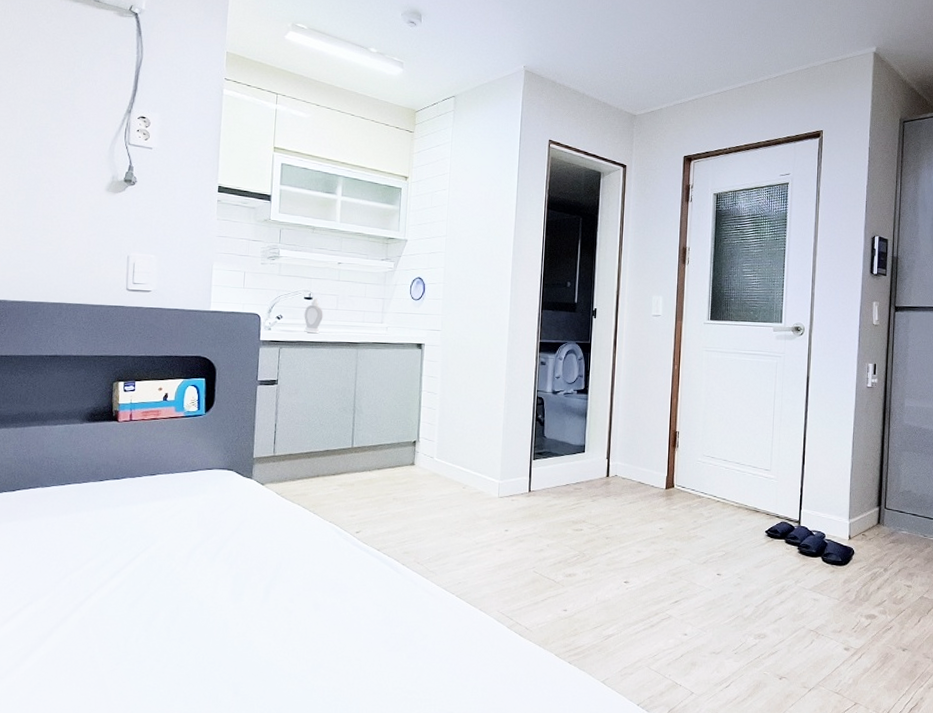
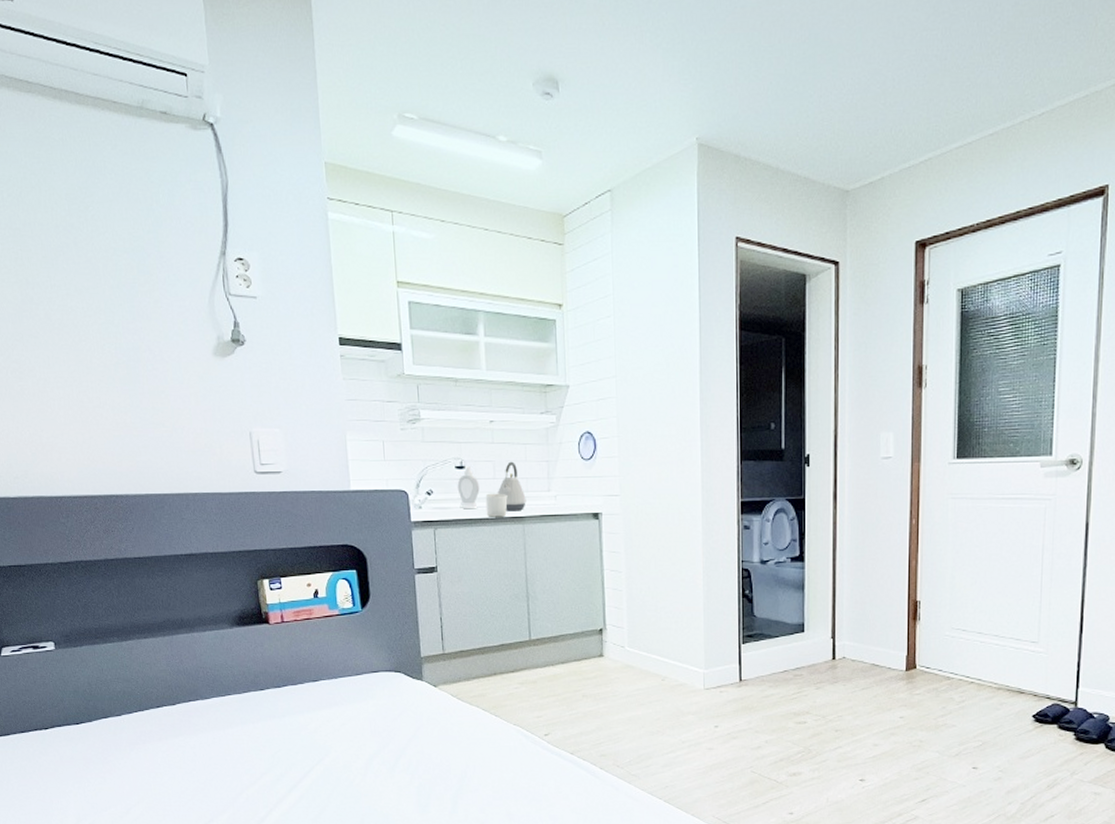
mug: none [326,321,346,342] -> present [485,493,508,517]
kettle: none [337,297,362,338] -> present [497,461,526,511]

